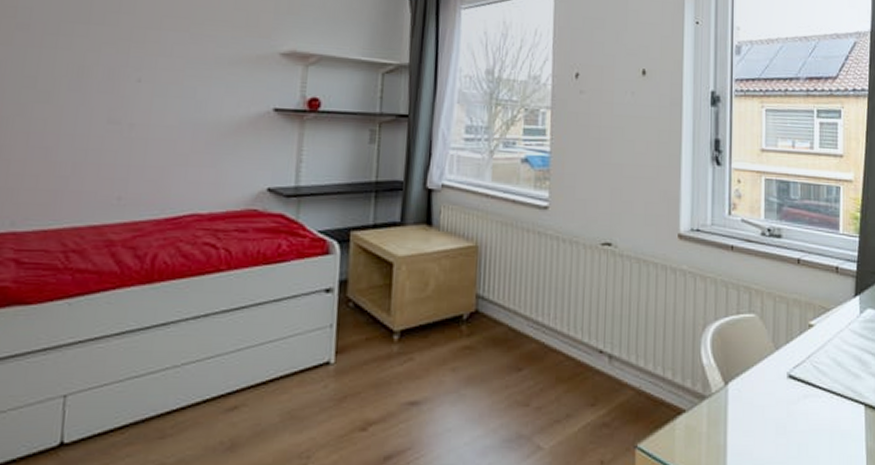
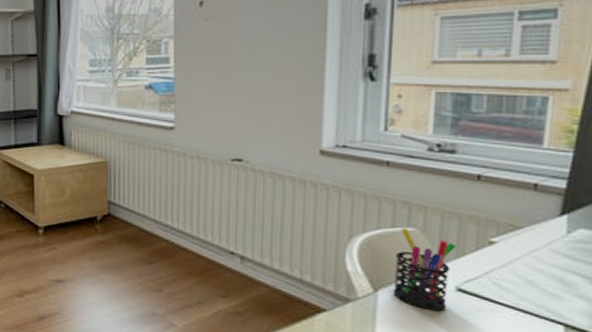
pen holder: none [740,315,786,402] -> present [393,228,456,312]

